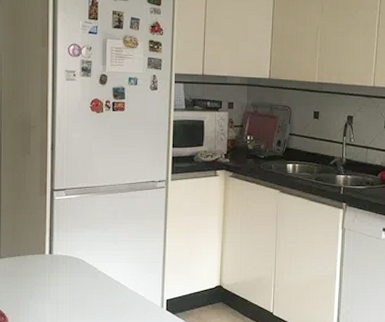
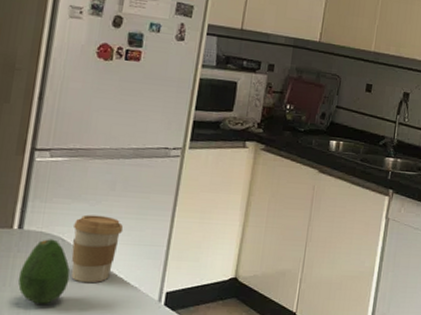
fruit: none [54,261,92,313] -> present [17,239,70,304]
coffee cup: none [90,240,128,295] -> present [71,214,124,283]

